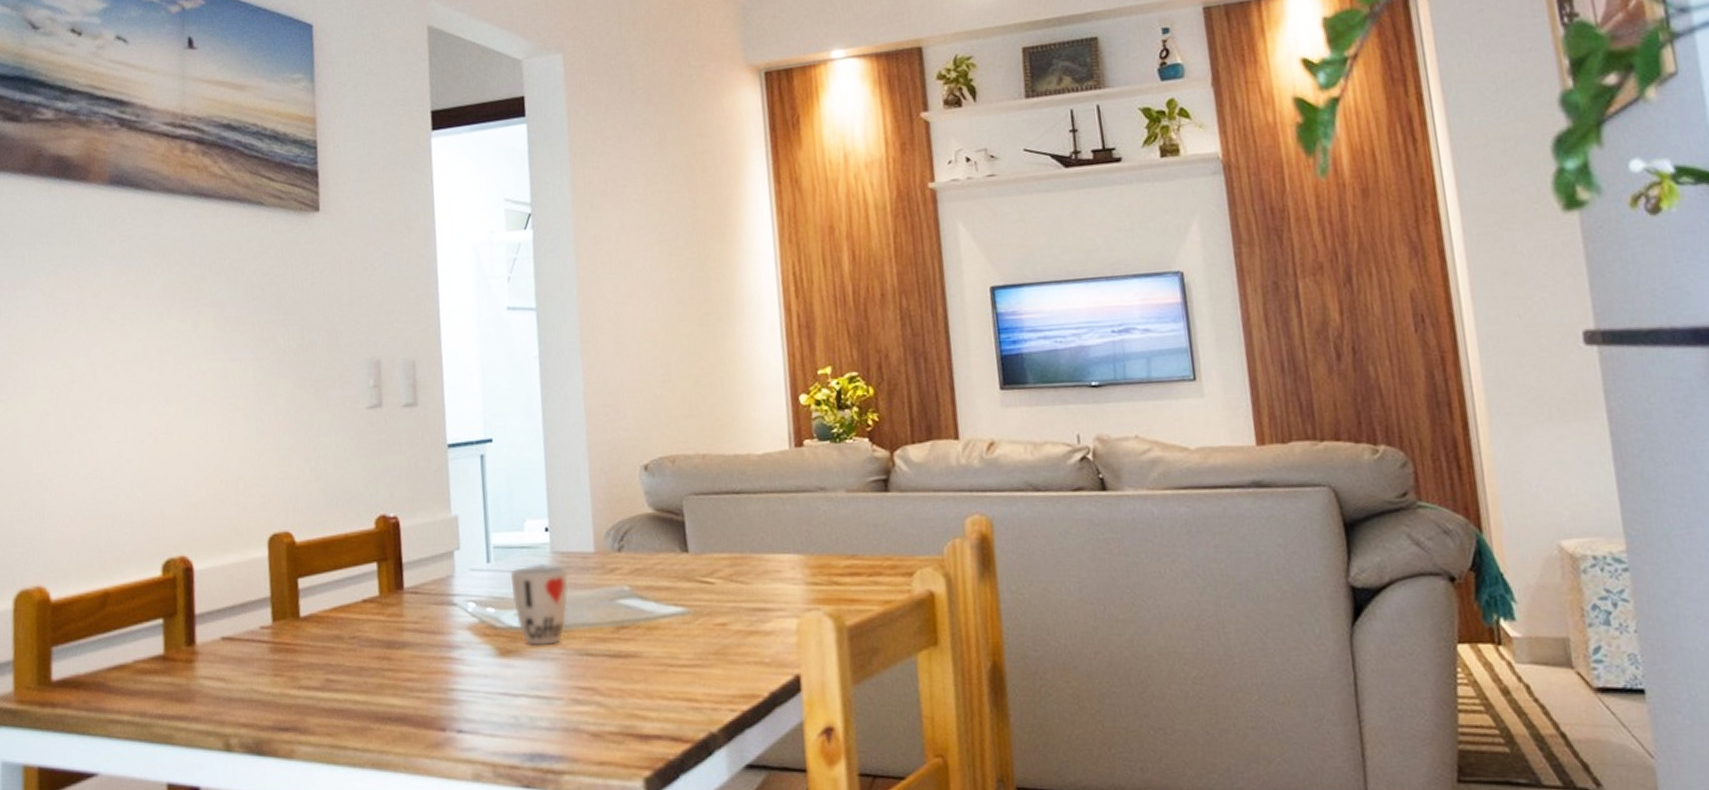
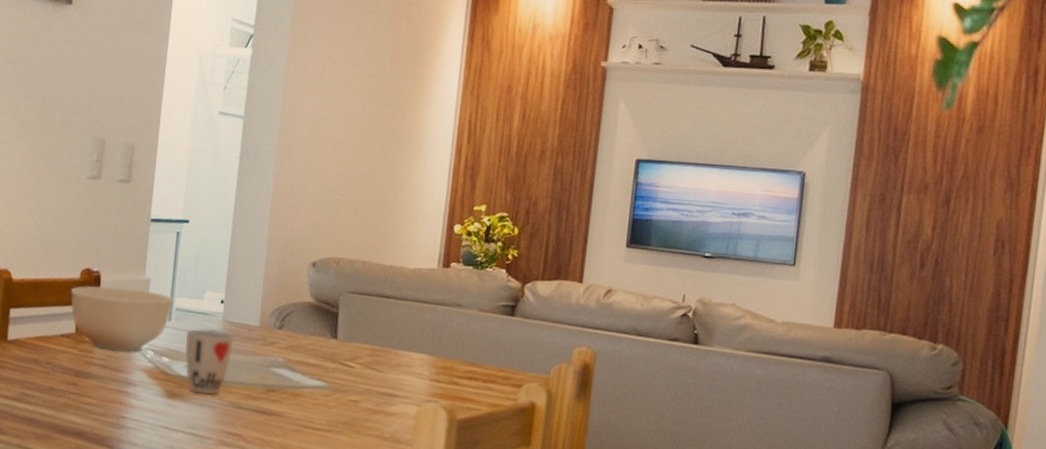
bowl: none [367,531,489,610] -> present [71,285,173,351]

